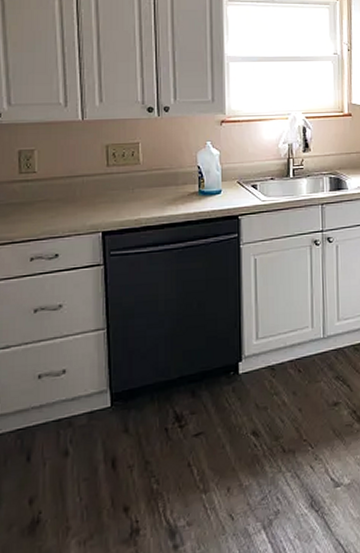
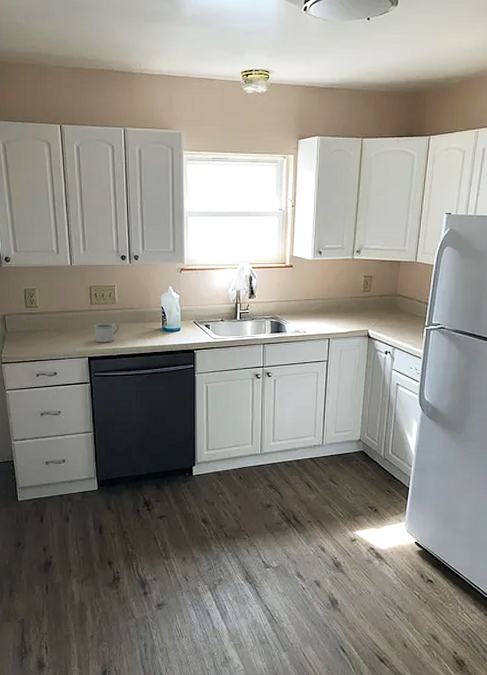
mug: none [111,188,144,213] -> present [94,323,119,343]

